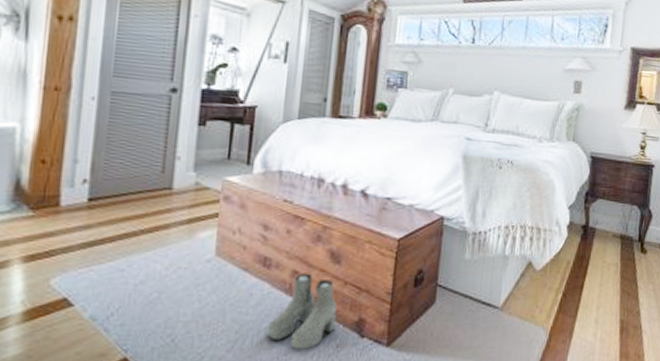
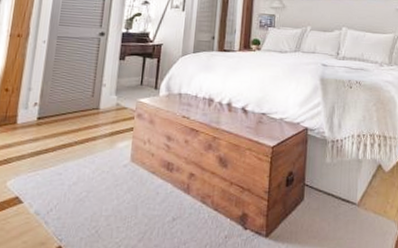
boots: present [267,273,338,351] -> none [170,175,226,241]

